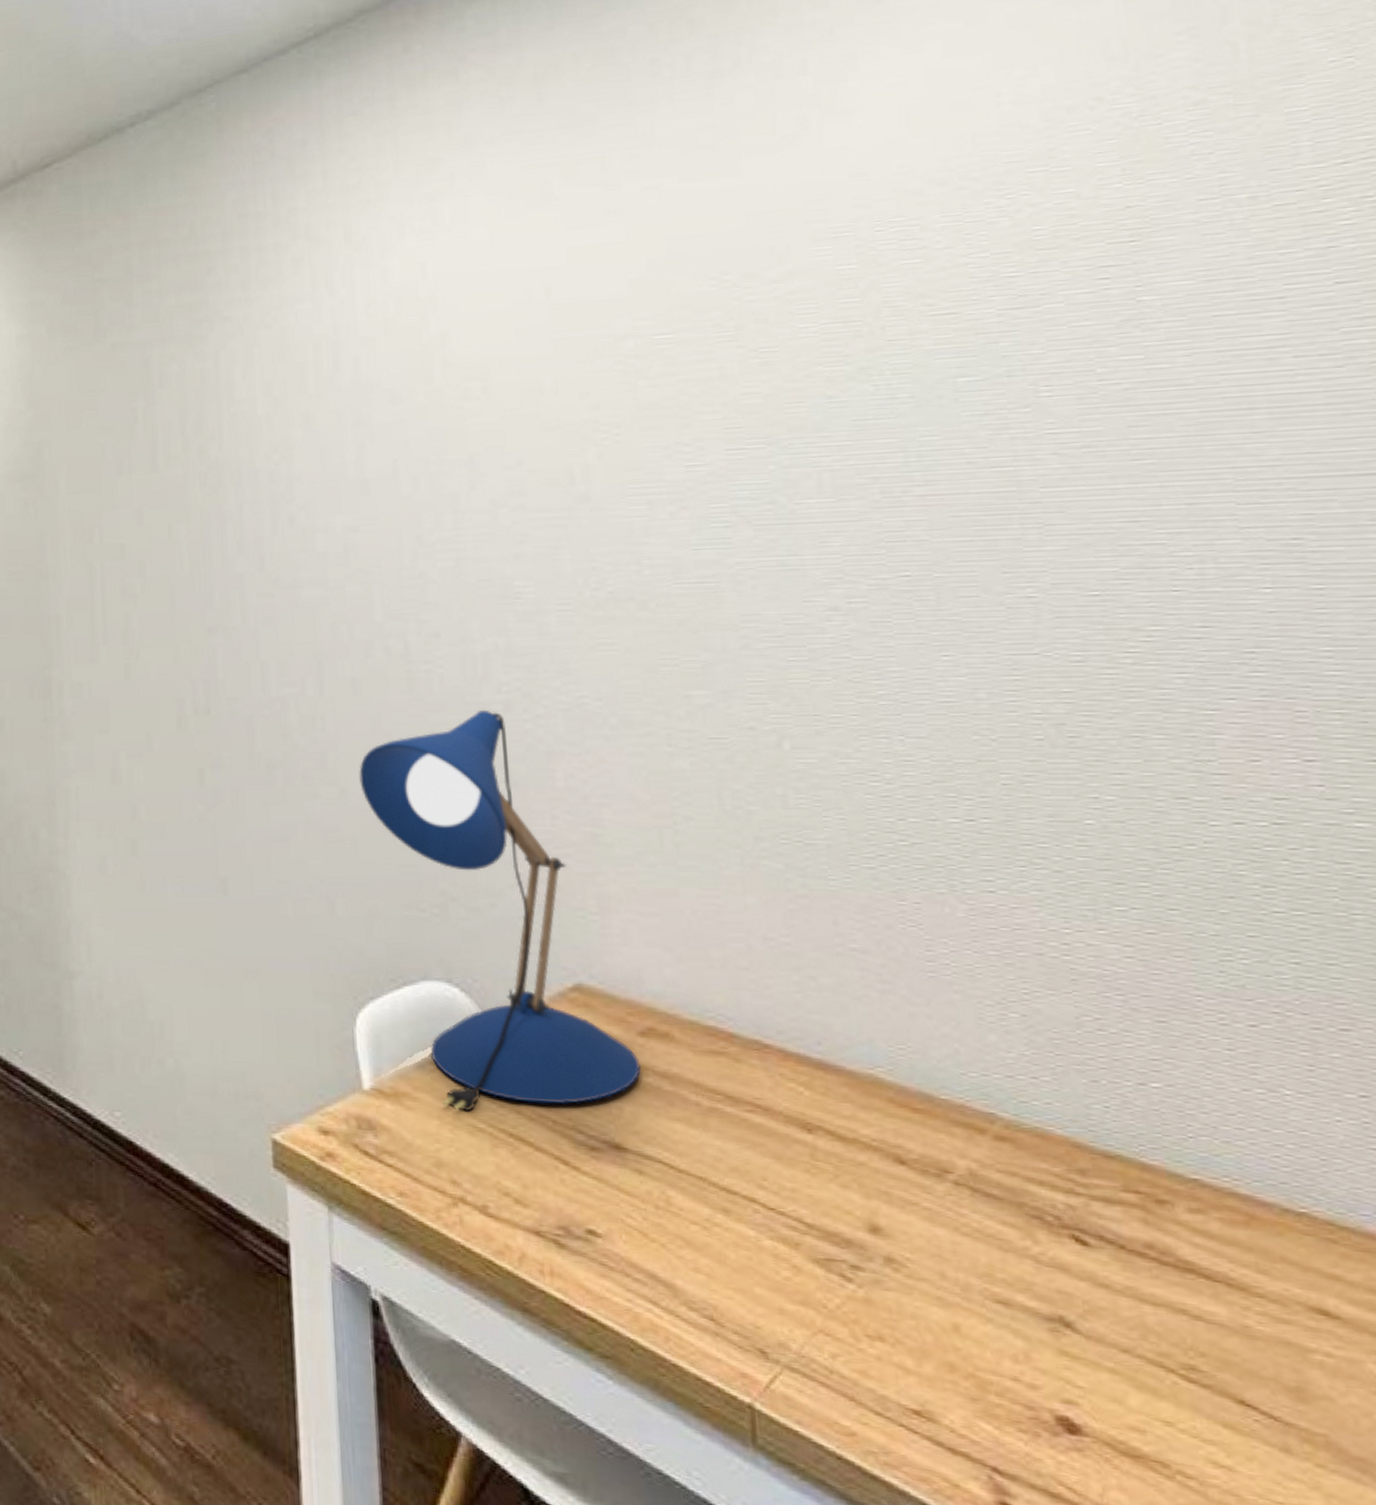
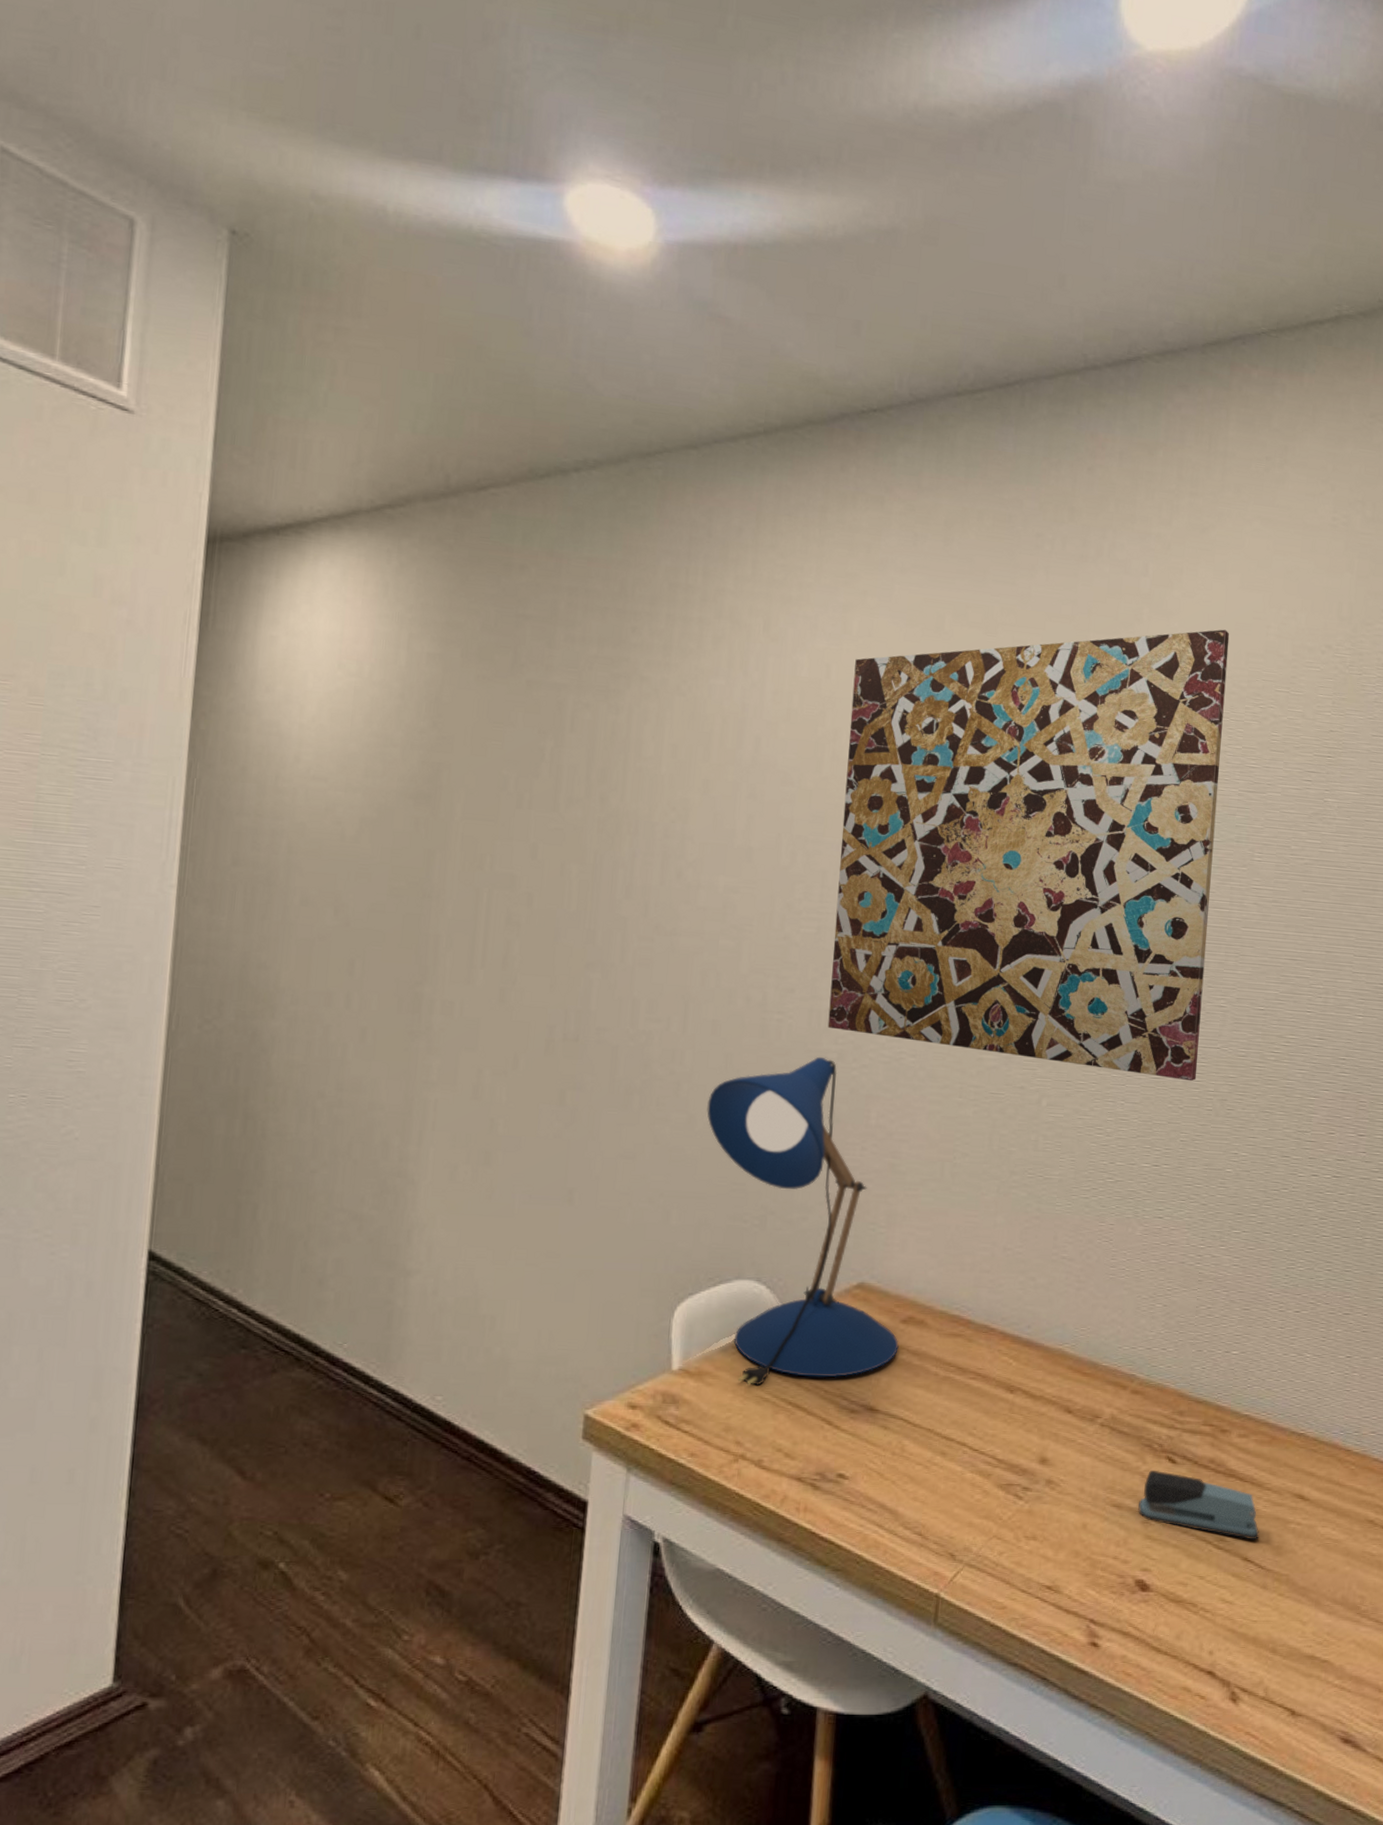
wall art: none [453,112,1010,703] -> present [827,629,1230,1082]
stapler: none [1038,1253,1260,1374] -> present [1138,1470,1260,1540]

